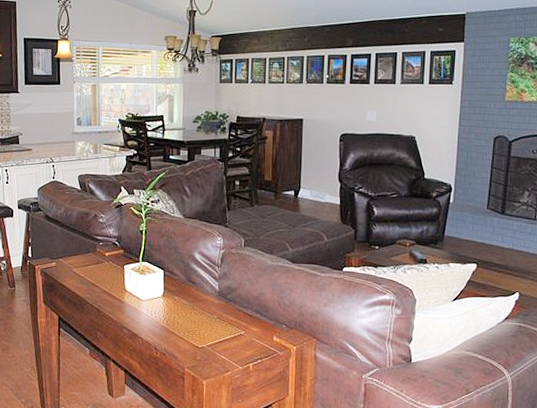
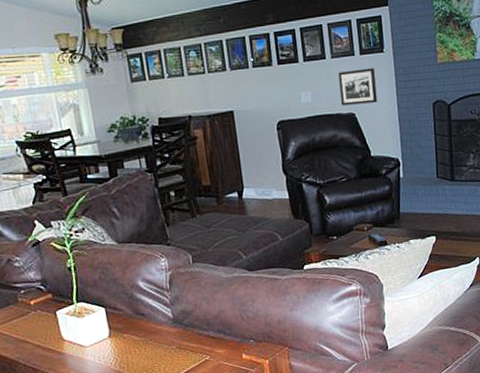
picture frame: none [404,97,440,129] -> present [338,68,378,106]

